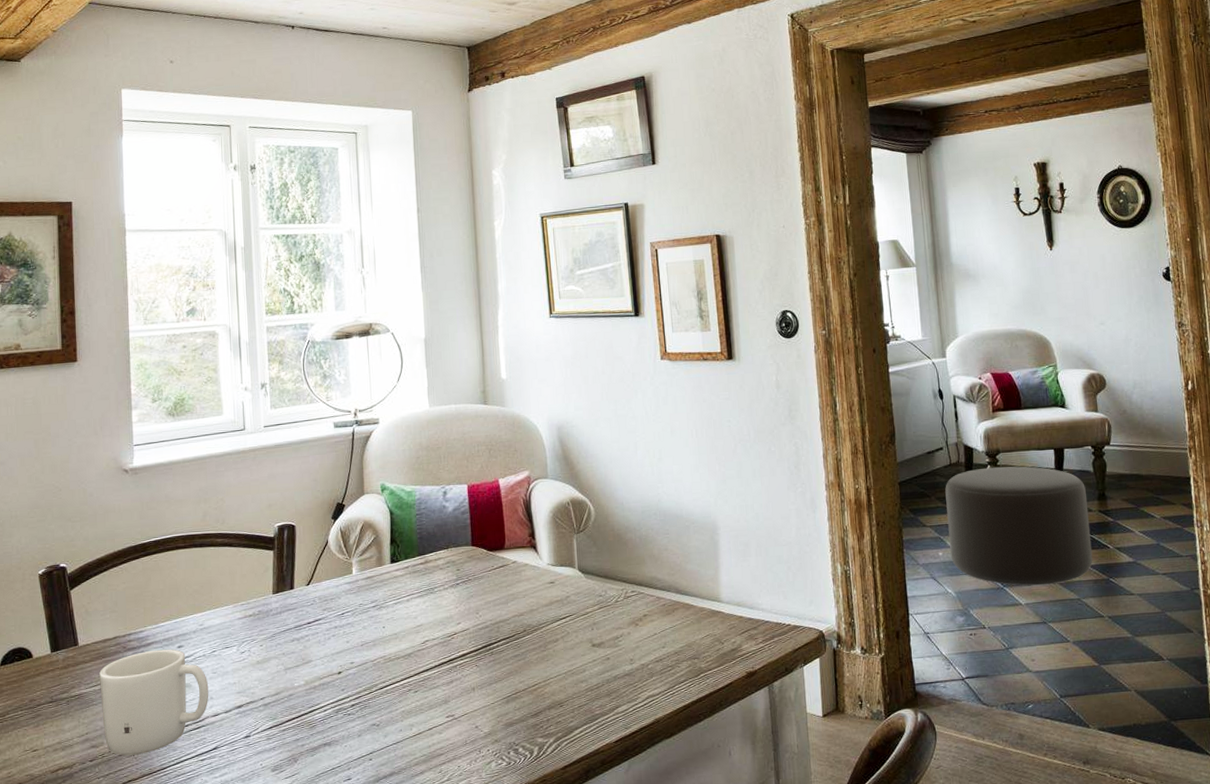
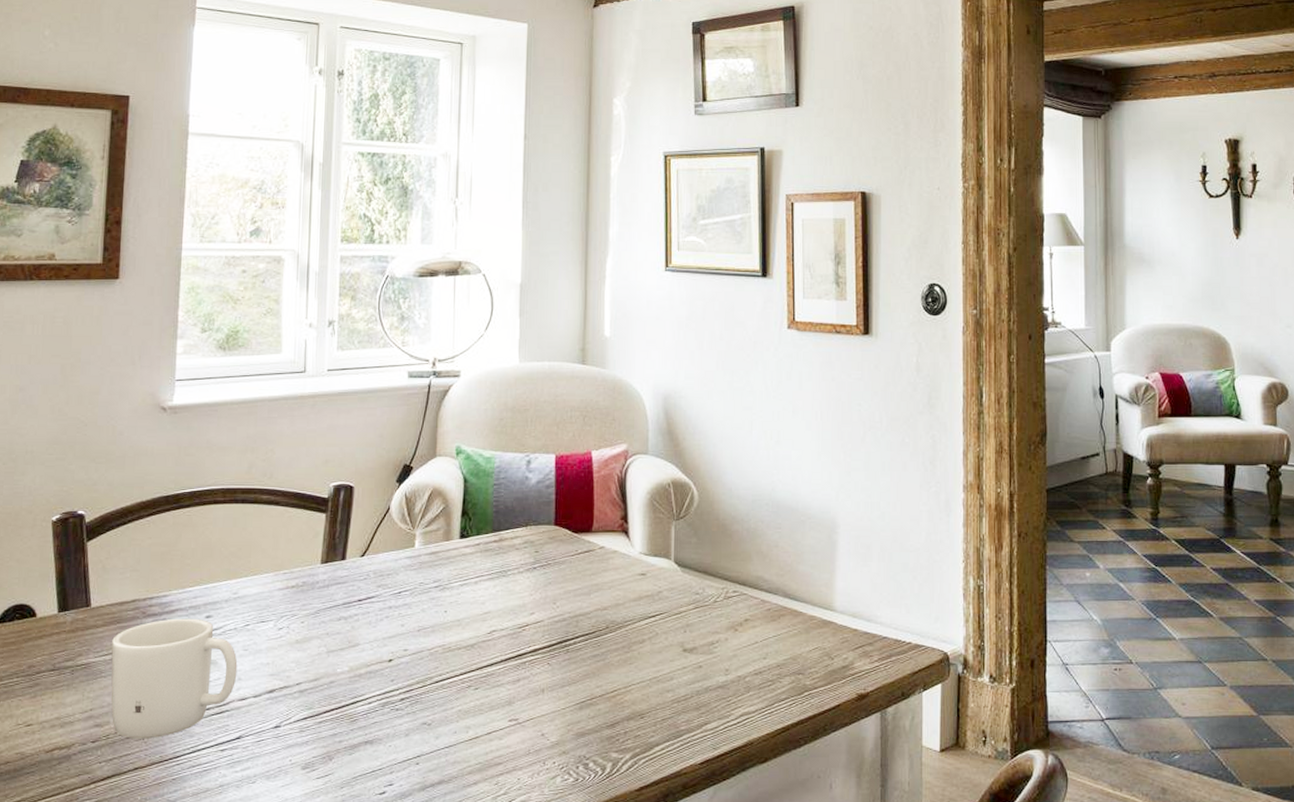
ottoman: present [945,466,1093,586] -> none [1098,480,1260,619]

